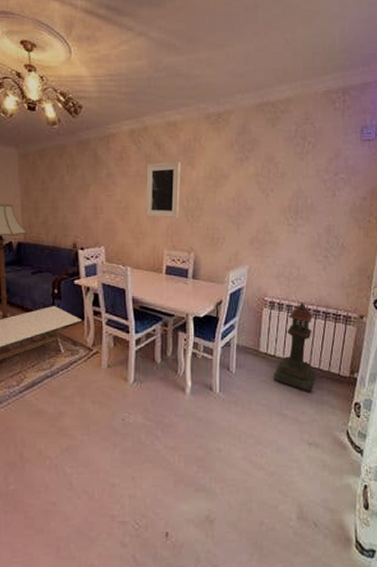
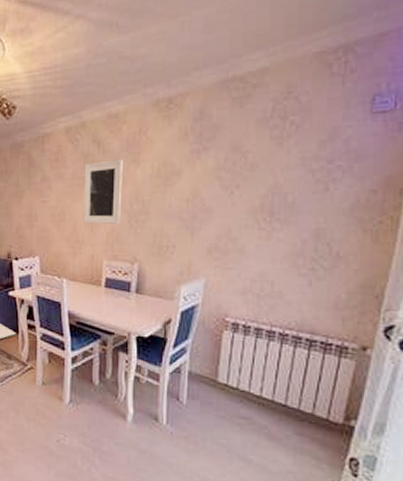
lantern: present [273,302,315,392] -> none [235,325,293,437]

